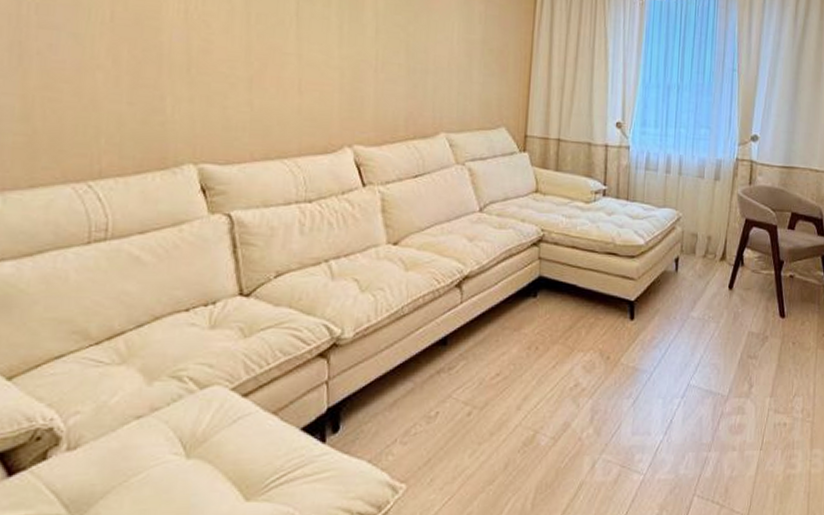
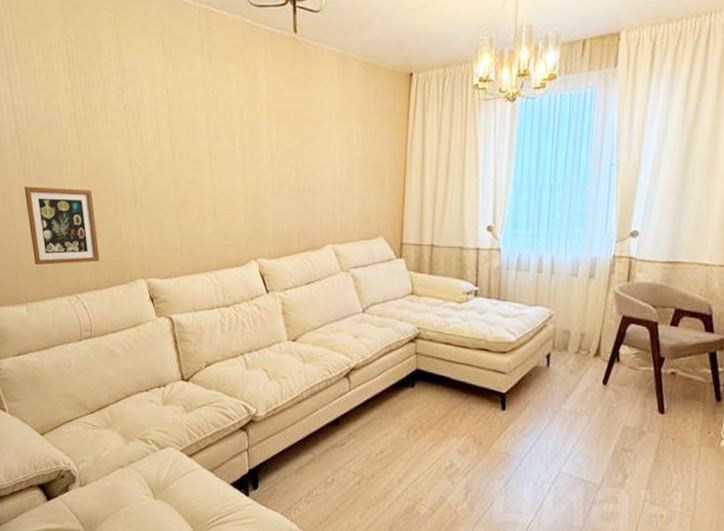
picture frame: none [16,33,129,141] -> present [24,186,100,266]

